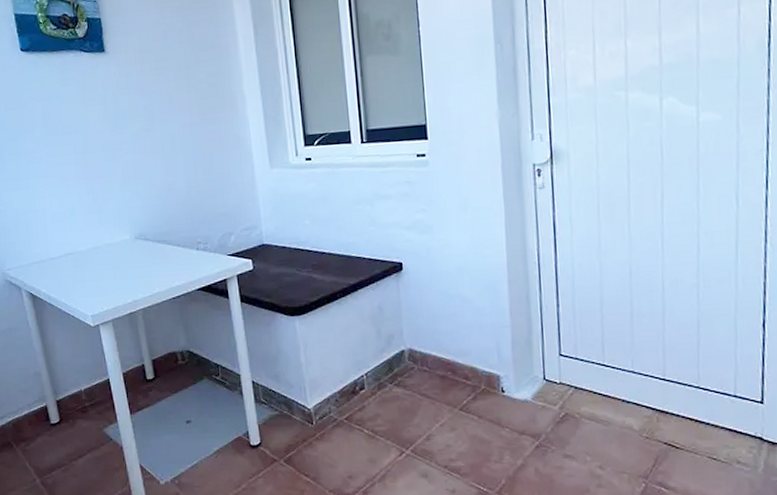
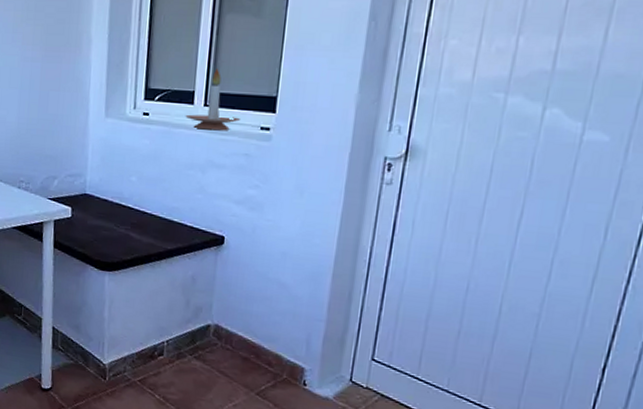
candle holder: none [345,107,396,166] -> present [185,68,240,131]

